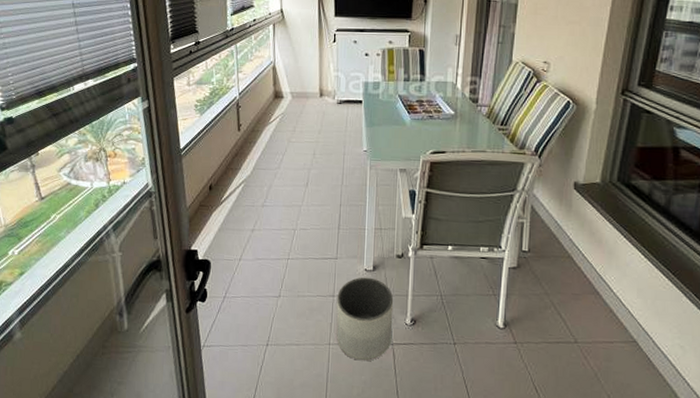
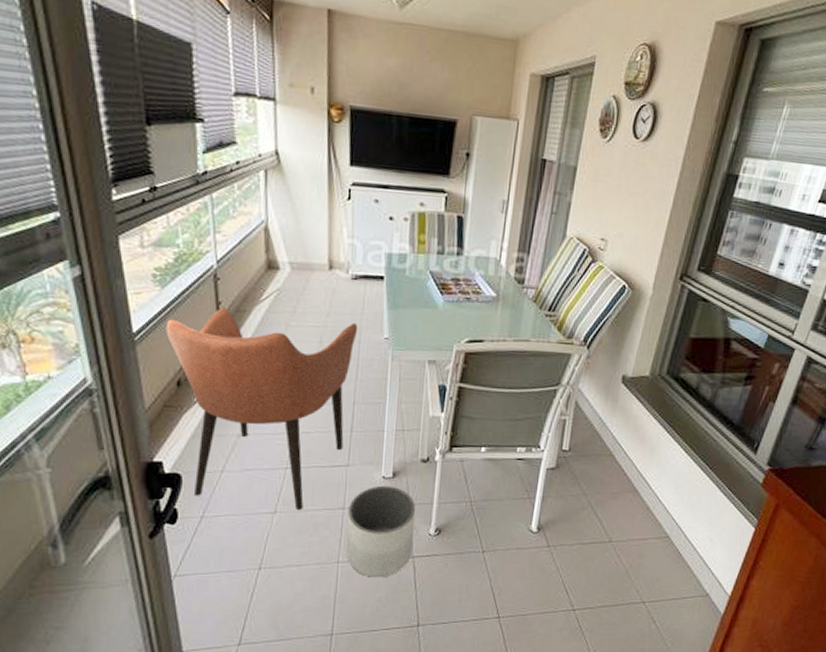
armchair: none [202,128,343,295] -> present [165,307,358,509]

